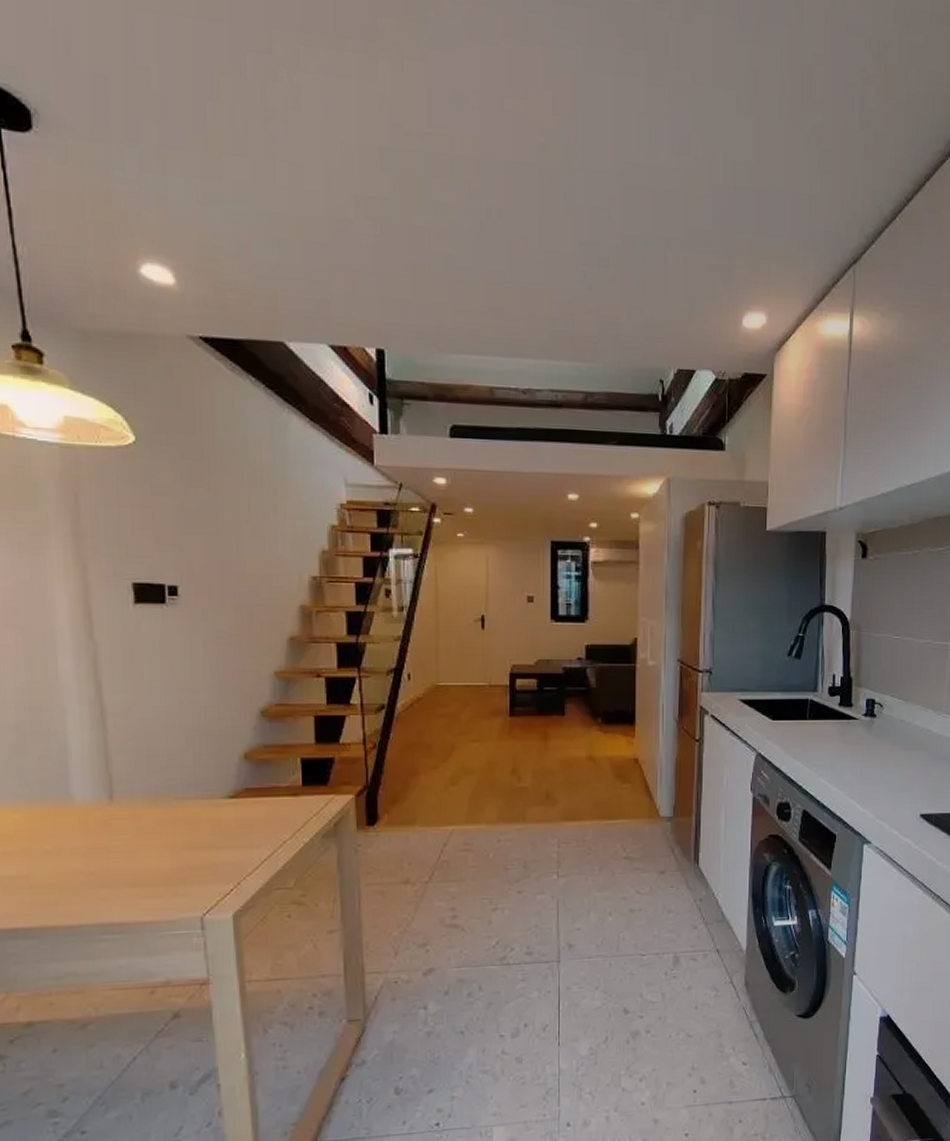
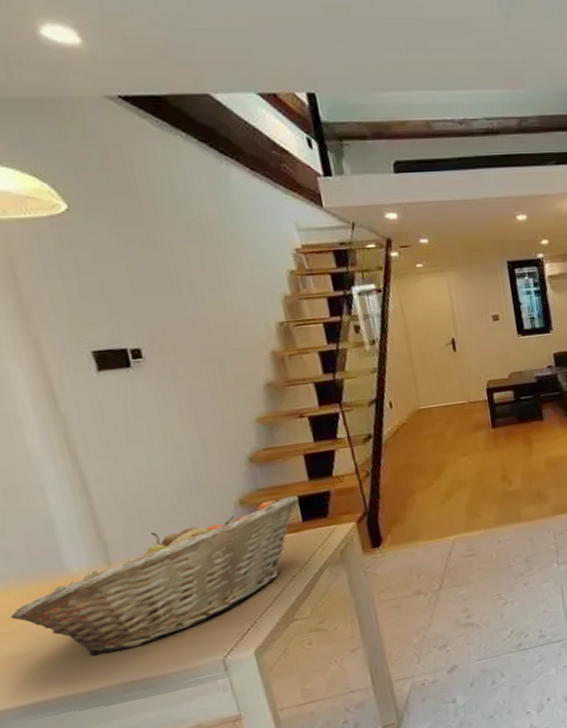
fruit basket: none [12,758,303,890] -> present [9,496,299,657]

